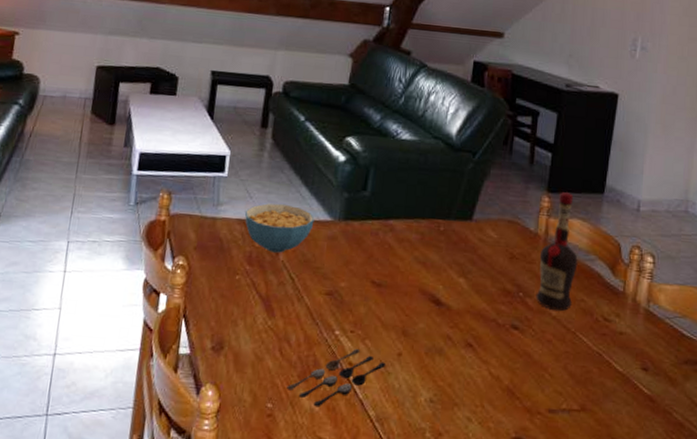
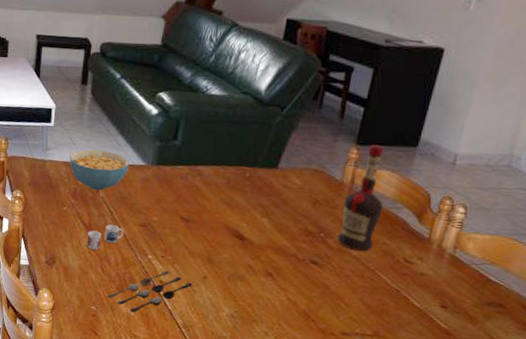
mug: none [262,295,307,328] -> present [86,224,124,250]

